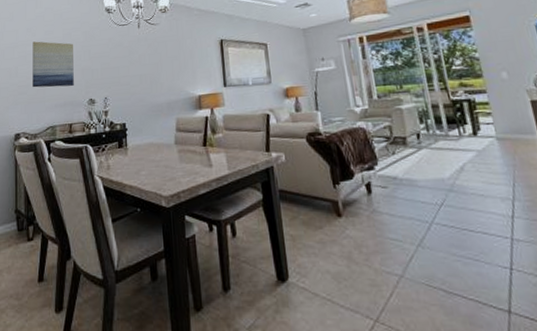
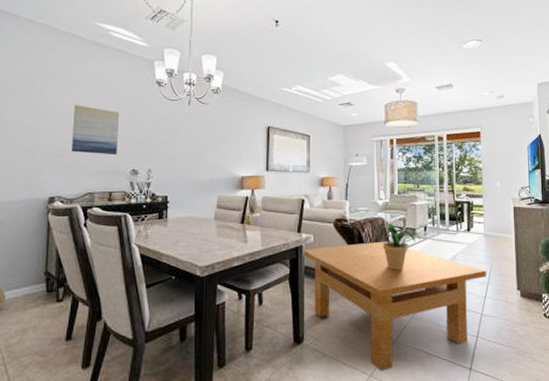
table: none [274,154,511,315] -> present [302,241,487,371]
potted plant: none [355,132,415,188] -> present [374,223,421,270]

